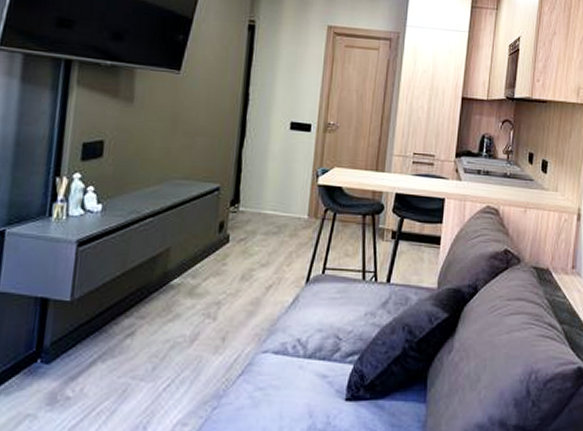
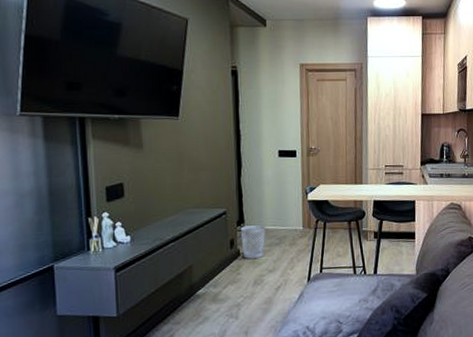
wastebasket: none [232,207,264,248] -> present [240,225,266,259]

